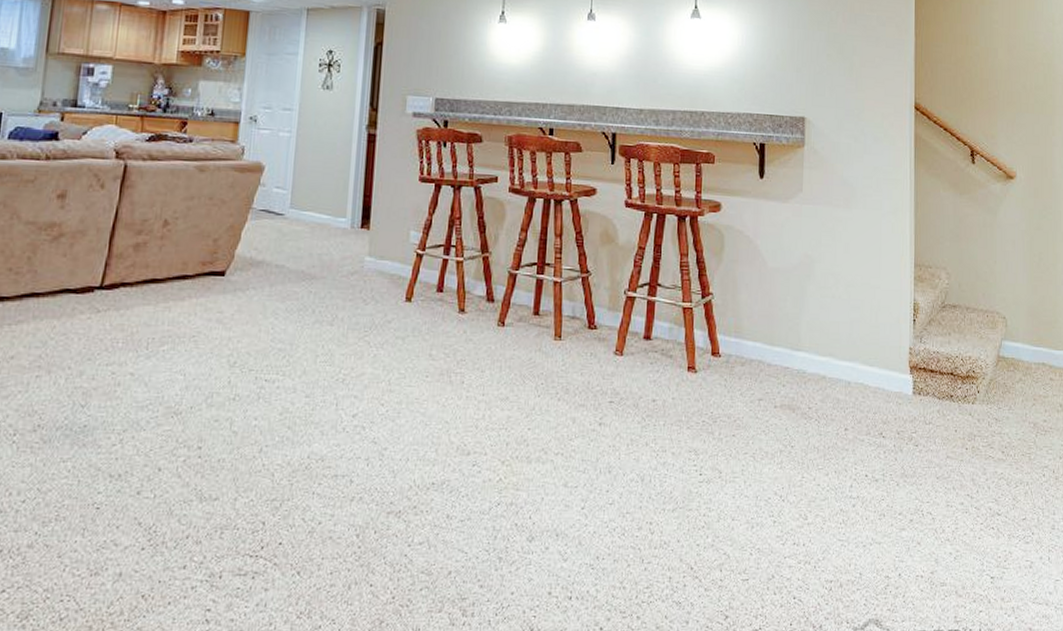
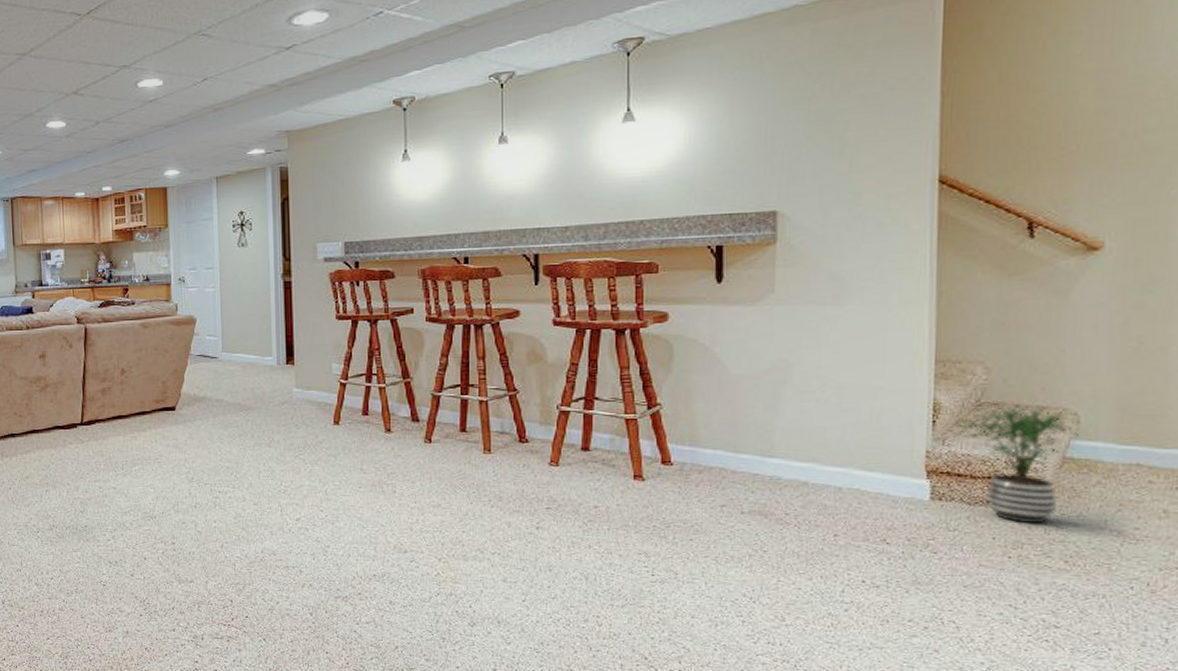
potted plant: none [929,307,1008,417] -> present [956,404,1081,524]

